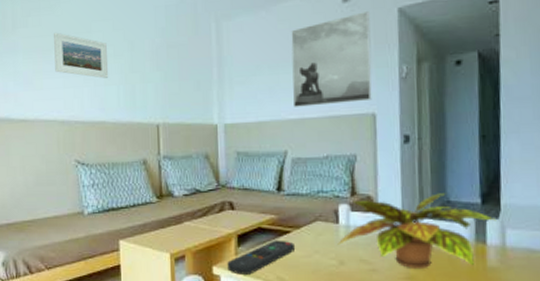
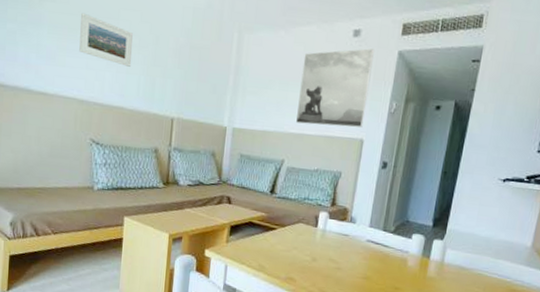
remote control: present [227,240,296,275] -> none [218,234,279,260]
plant: present [337,193,497,268] -> none [313,211,441,274]

